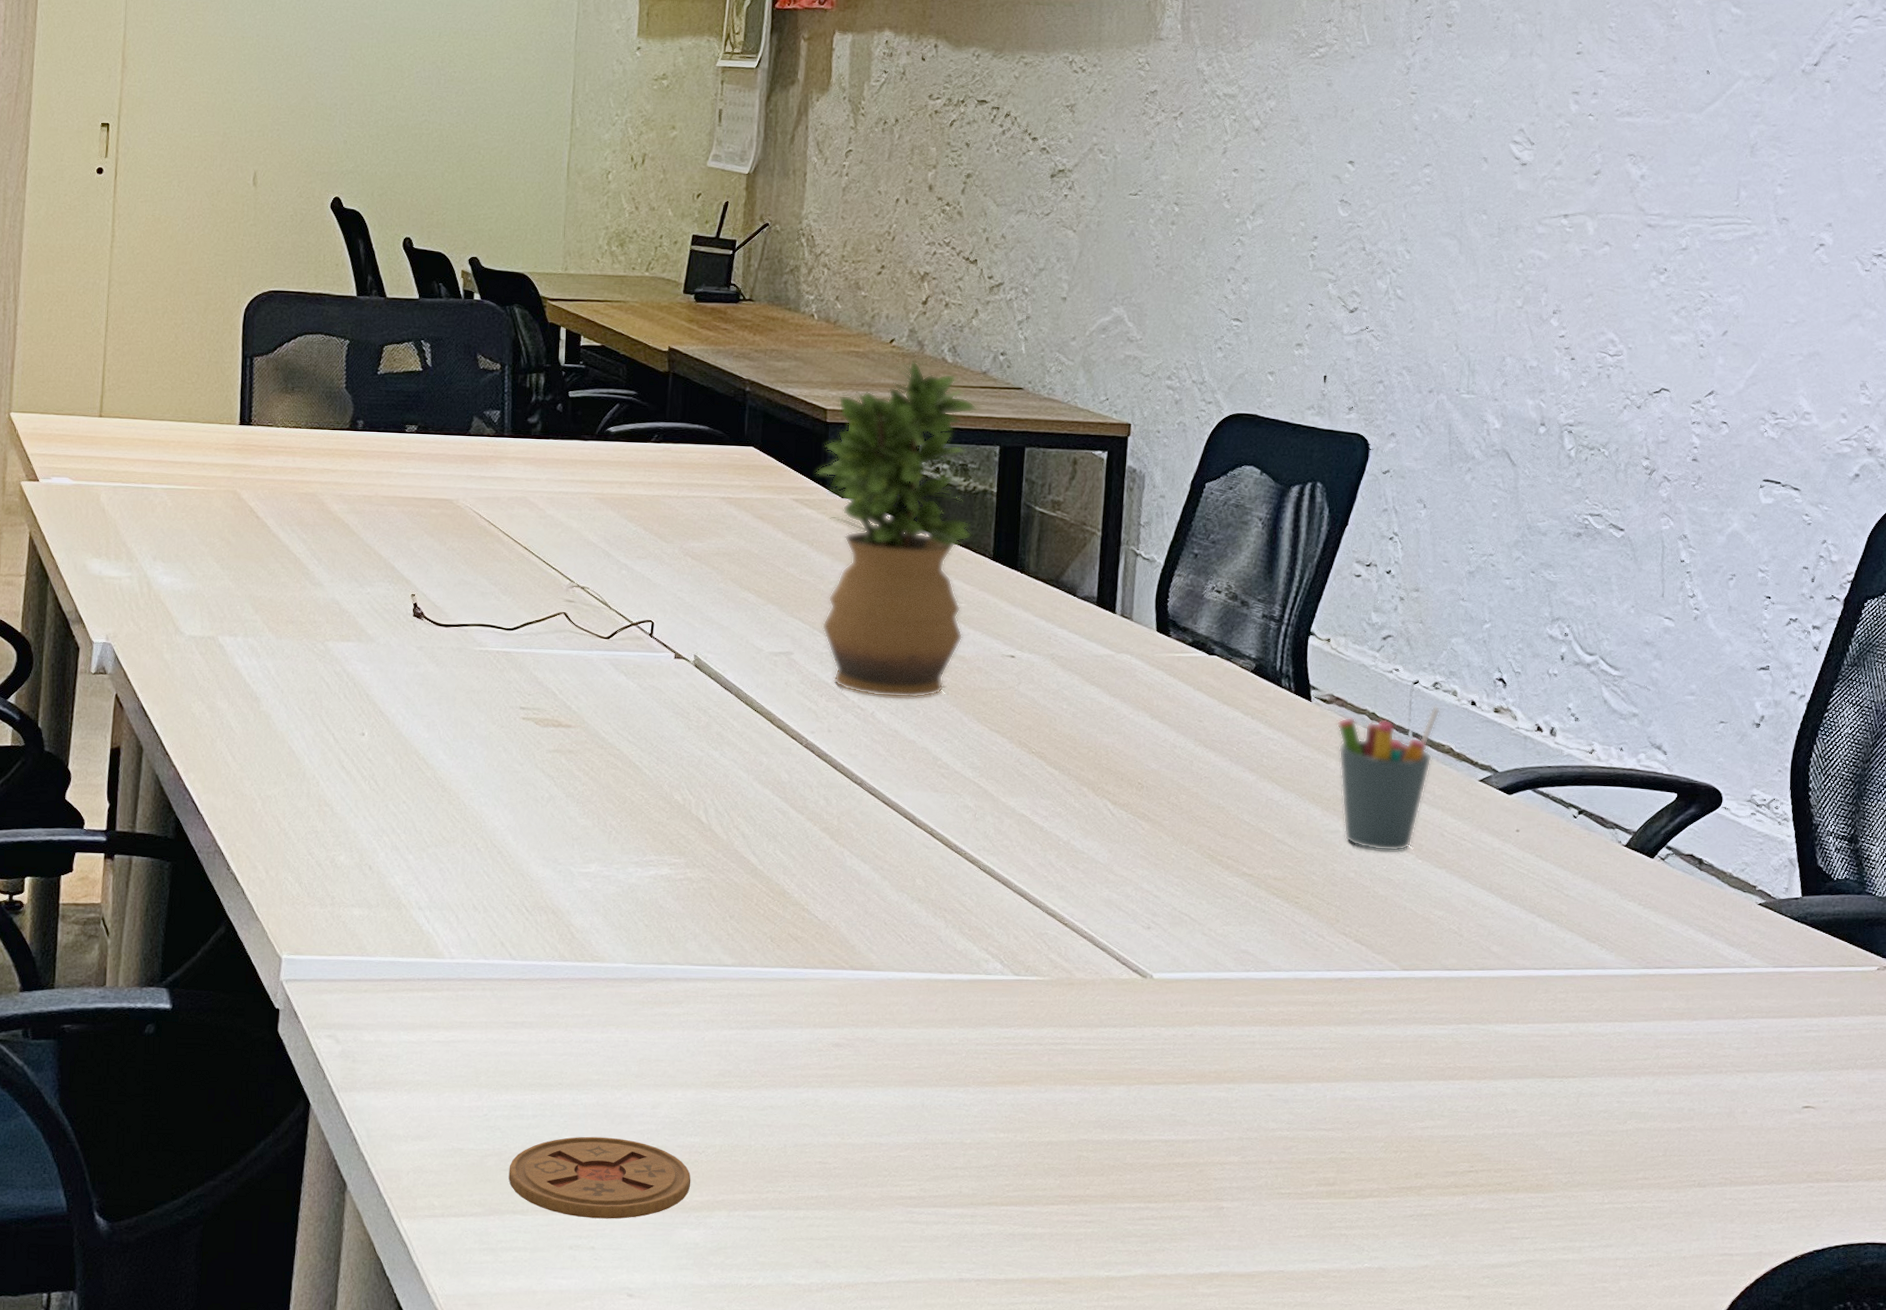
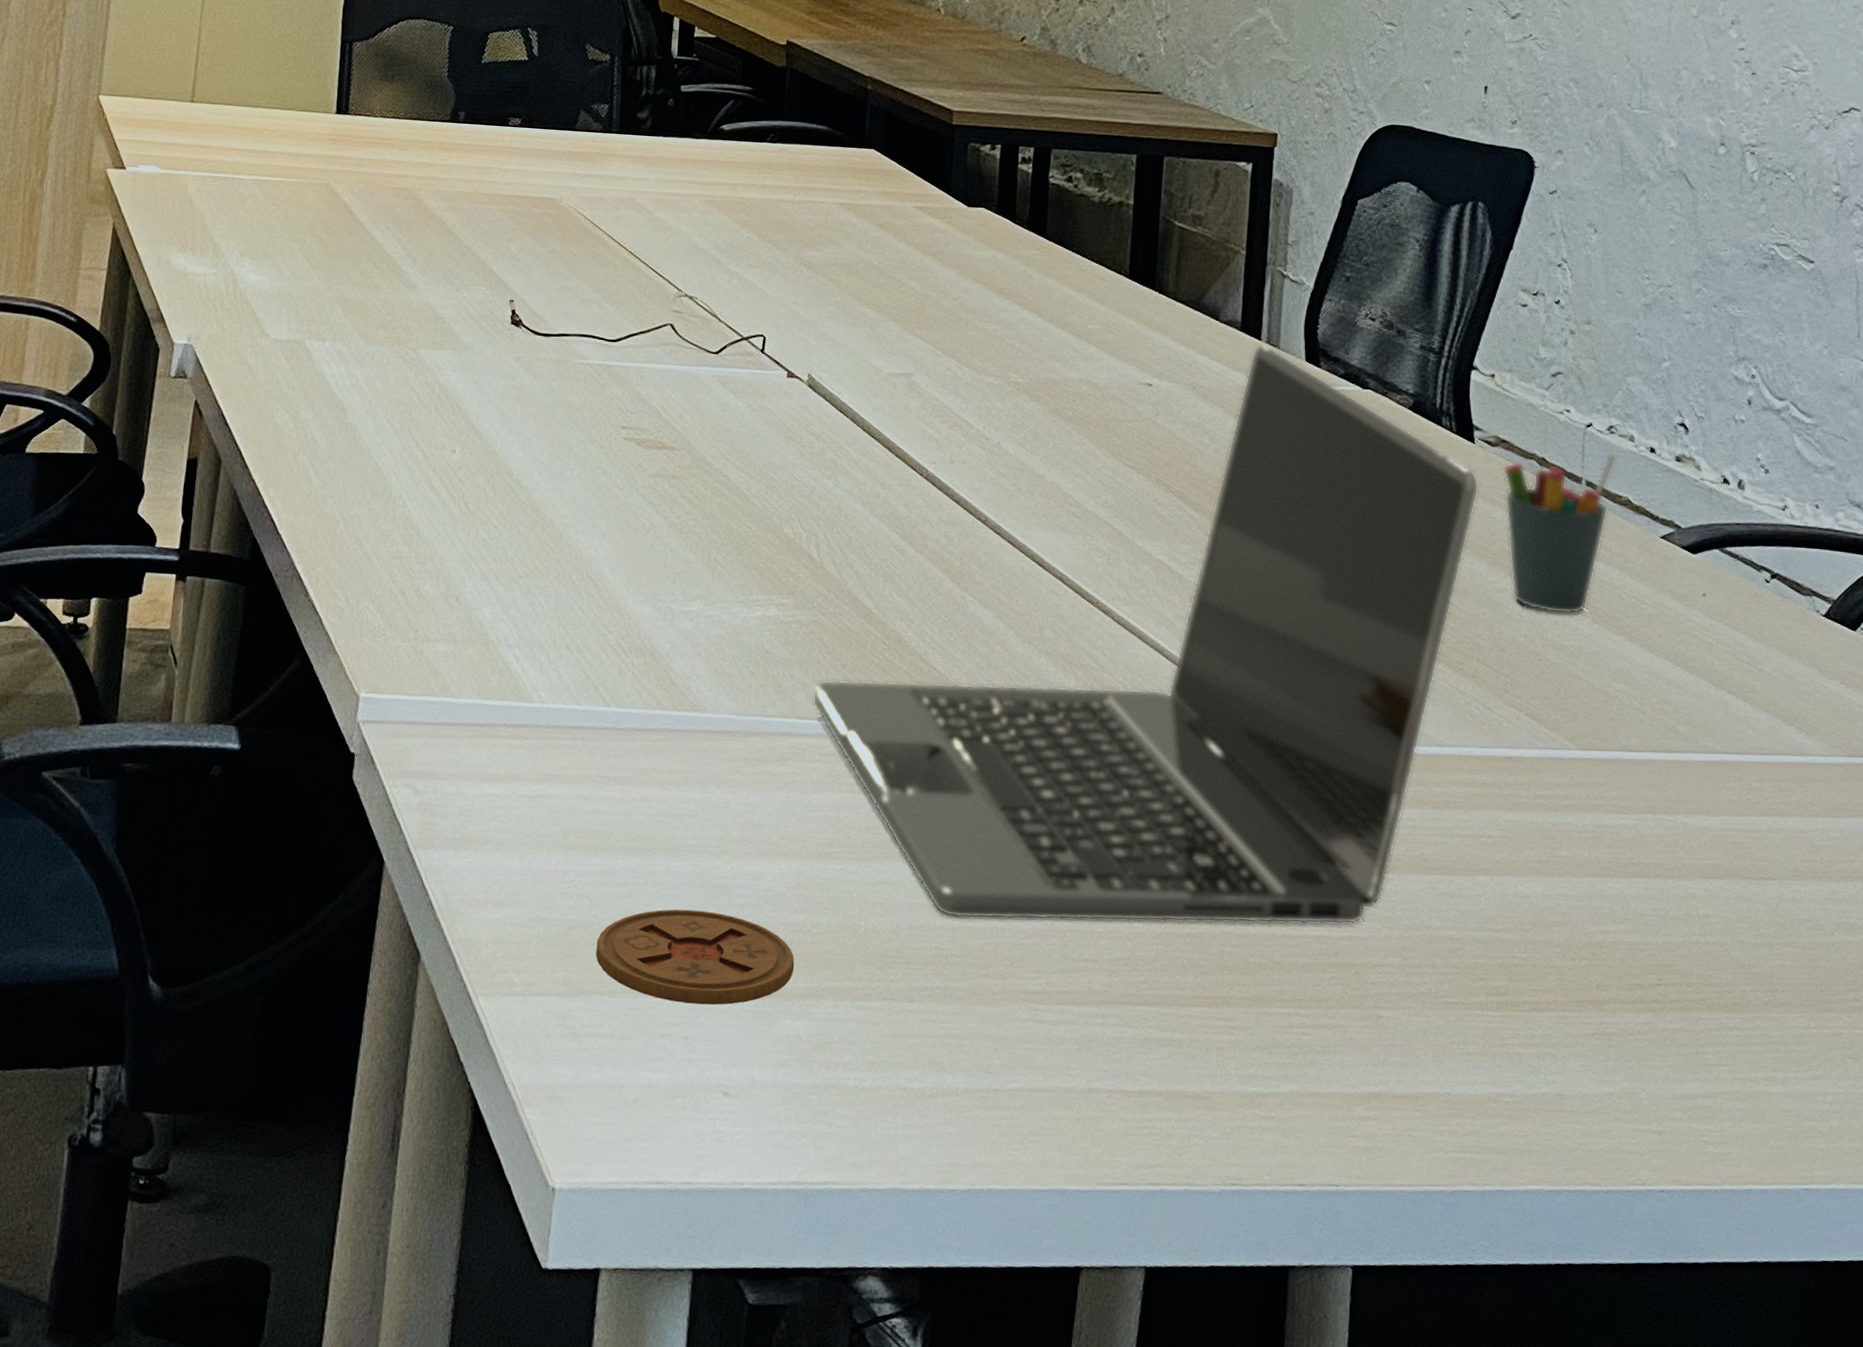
laptop: none [703,616,1315,1136] -> present [812,343,1479,925]
potted plant: present [815,360,977,699] -> none [939,60,1112,429]

